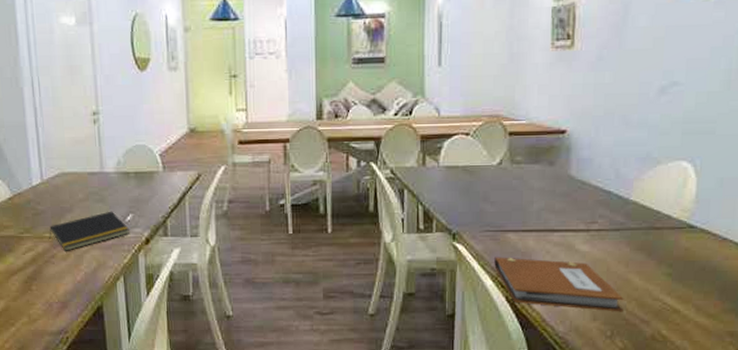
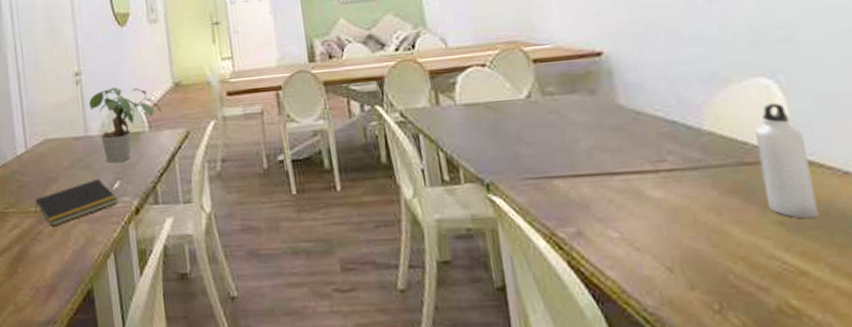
potted plant: none [105,128,176,198] -> present [88,86,162,164]
notebook: present [494,257,624,312] -> none [543,209,730,277]
water bottle: none [663,182,702,272] -> present [755,102,818,219]

